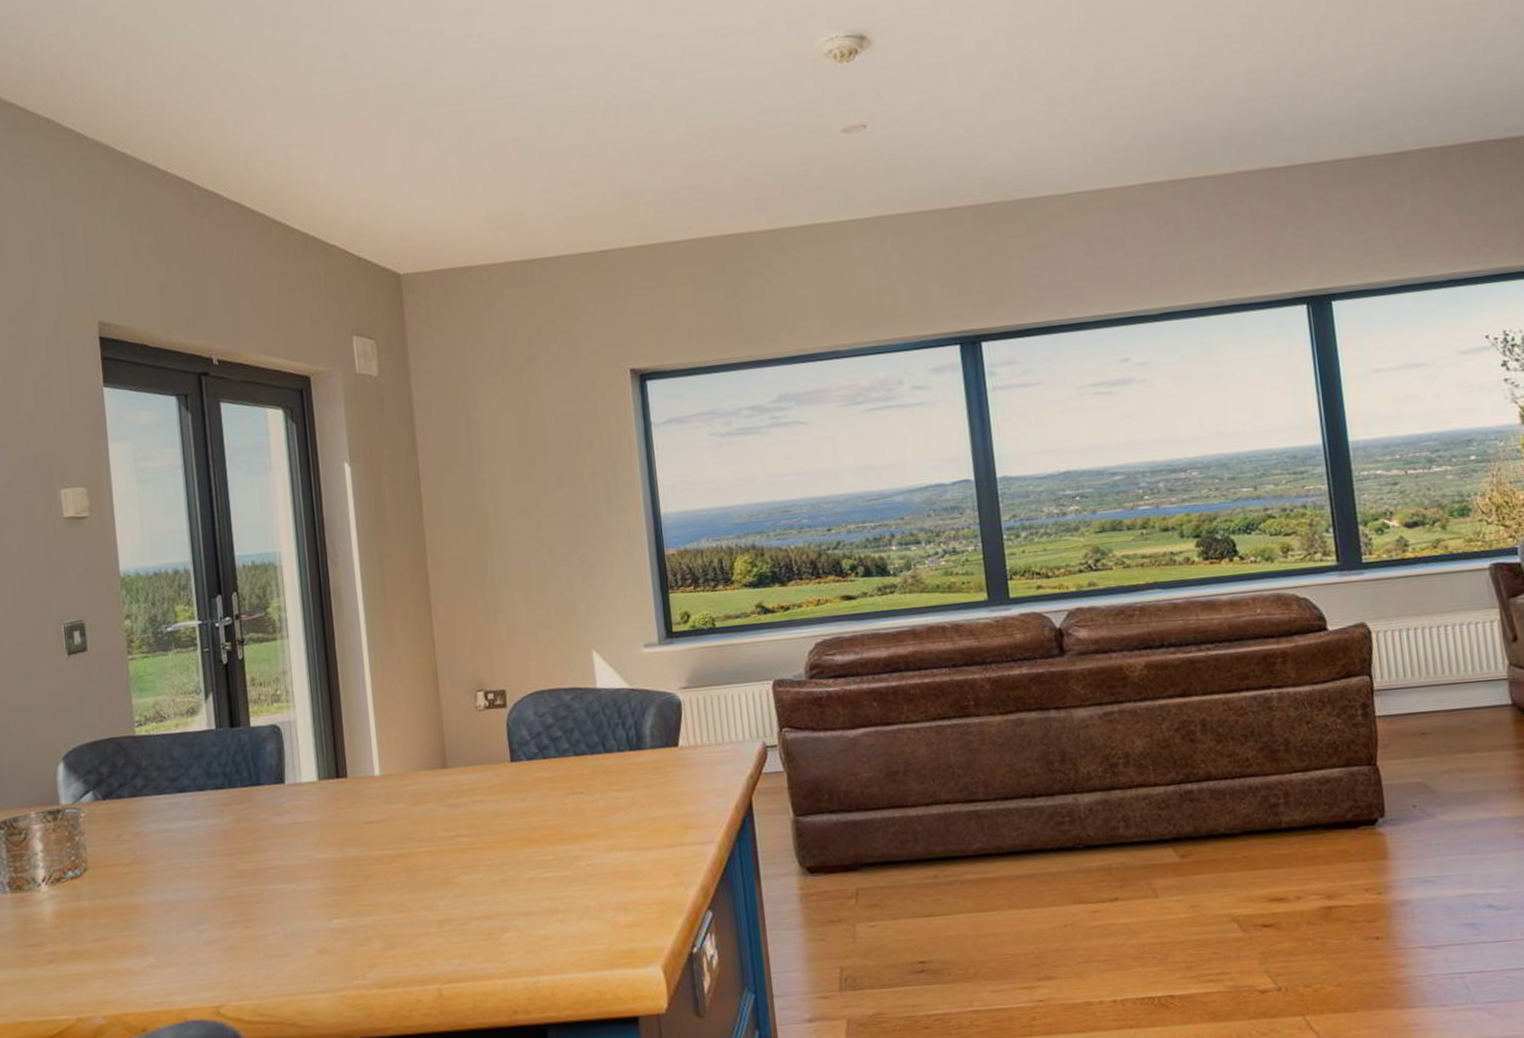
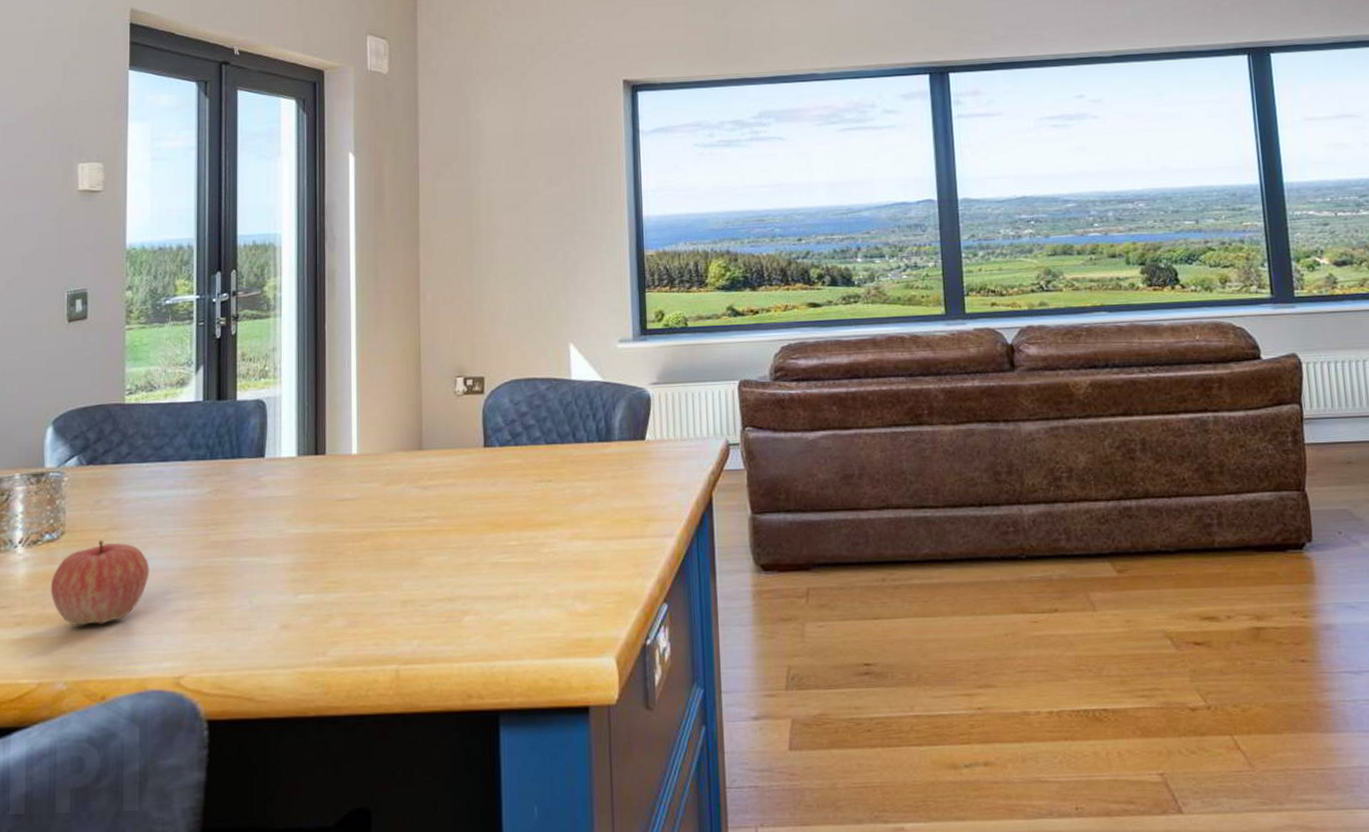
apple: none [78,875,178,961] -> present [50,540,149,626]

